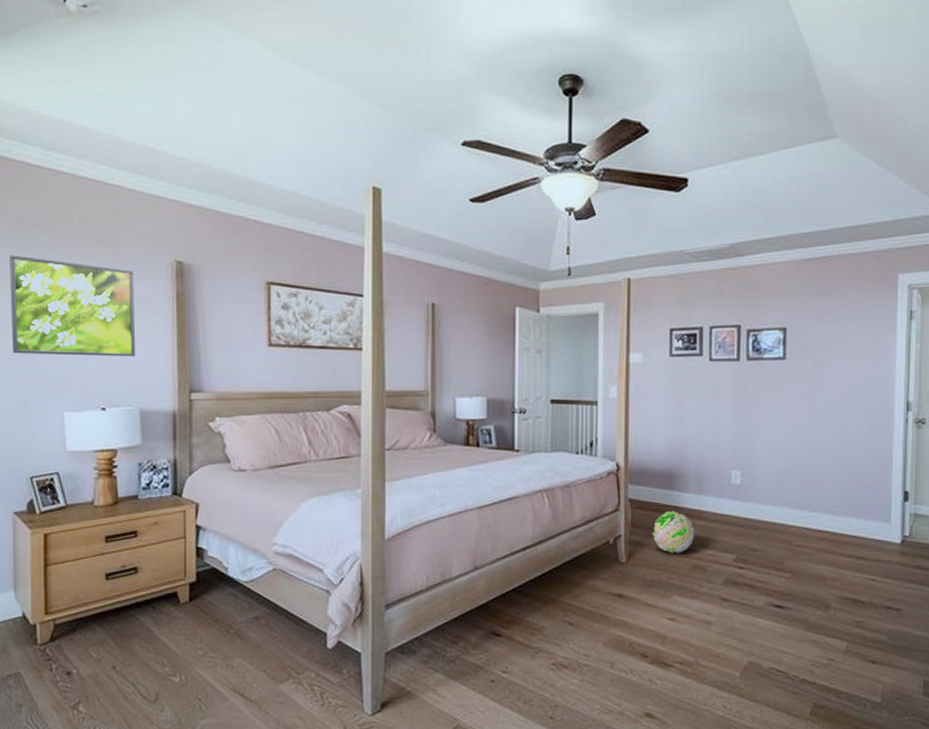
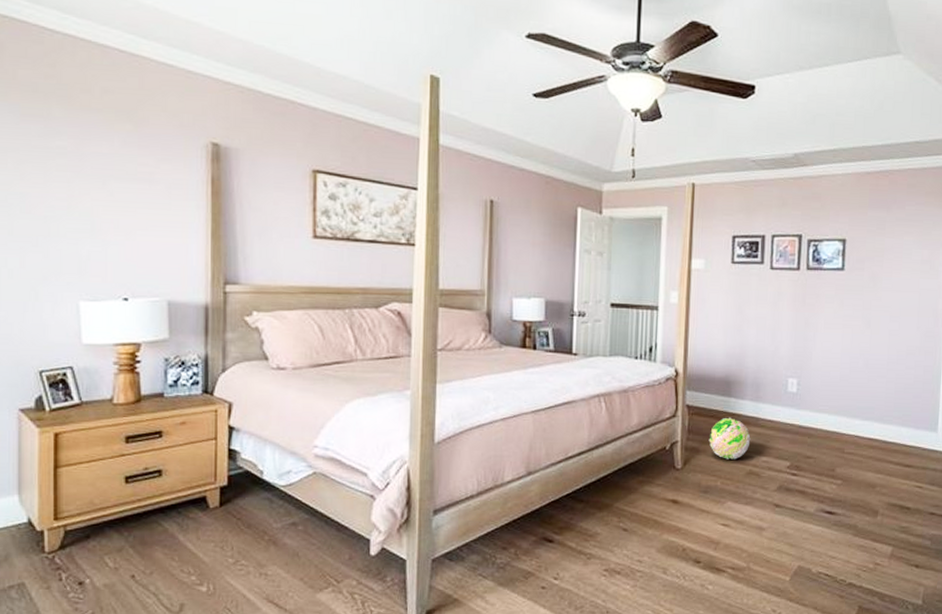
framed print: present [9,255,136,357] -> none [18,127,164,244]

